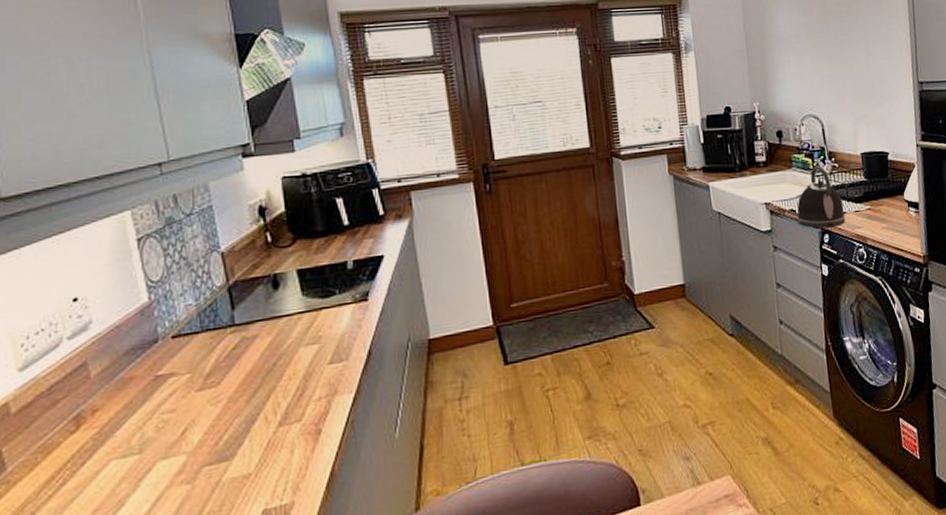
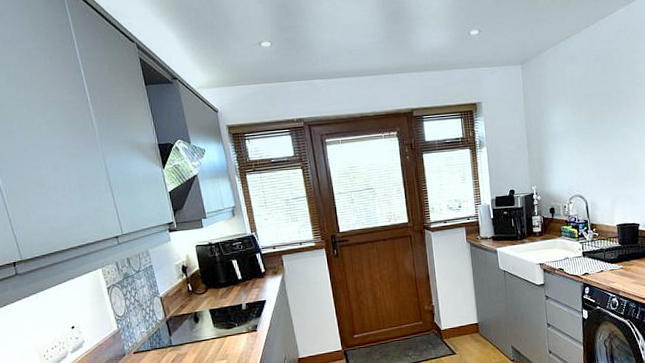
kettle: present [796,165,846,229] -> none [563,234,603,283]

